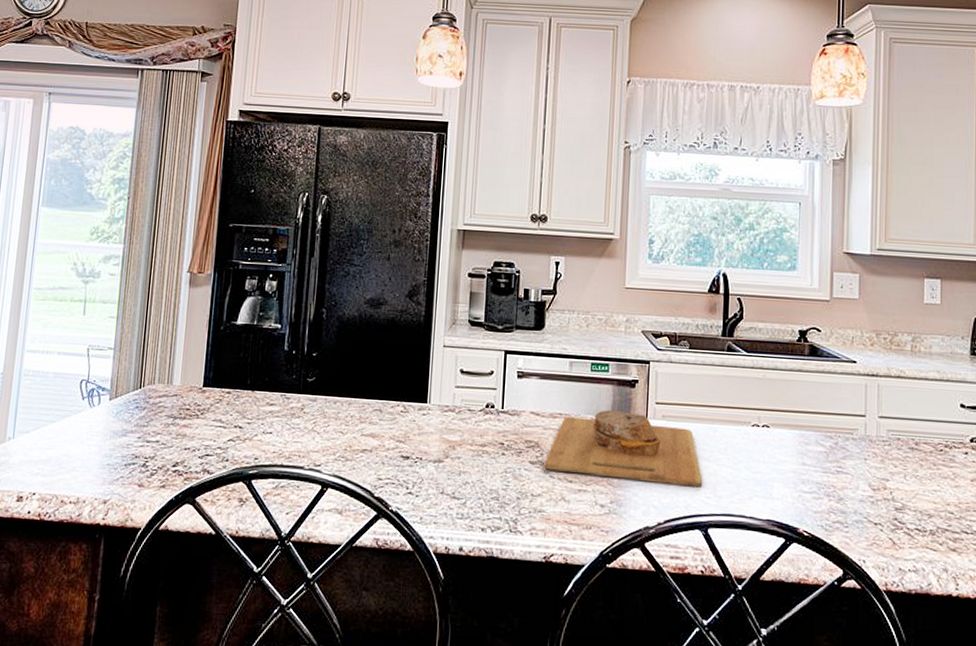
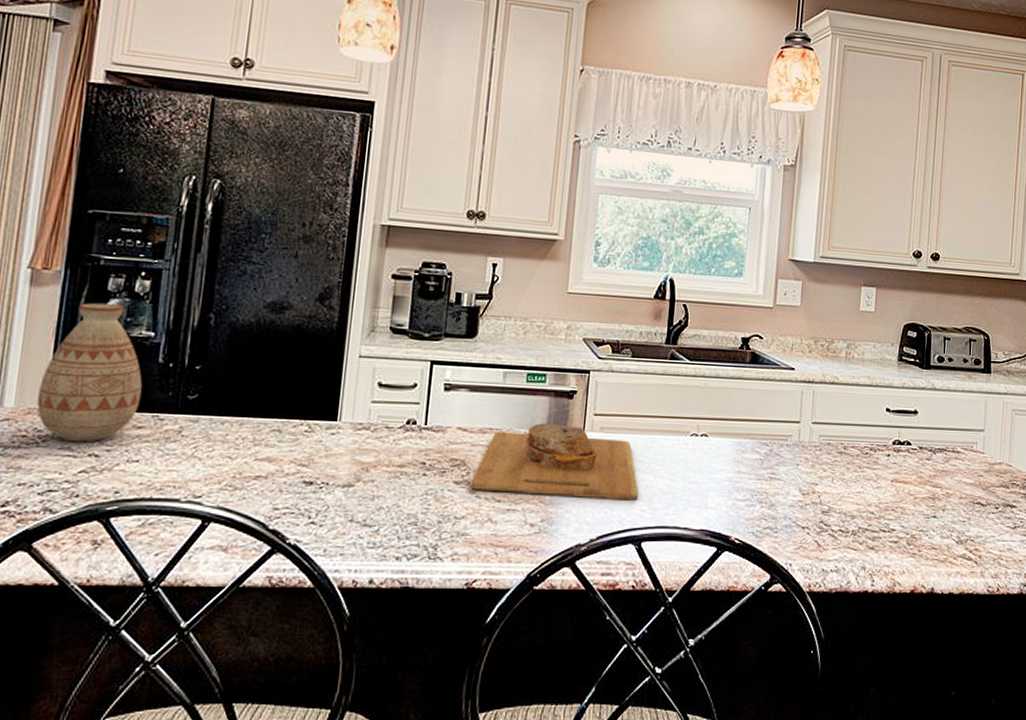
vase: none [196,300,273,416] -> present [37,302,142,443]

